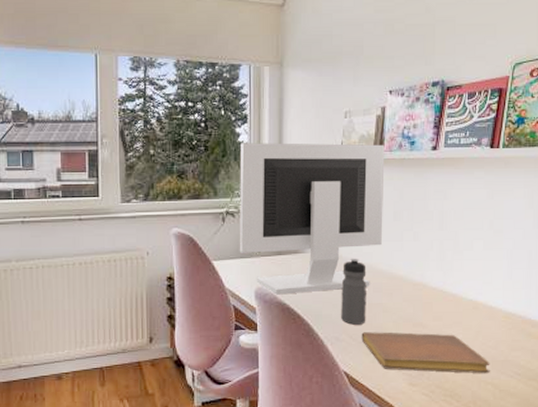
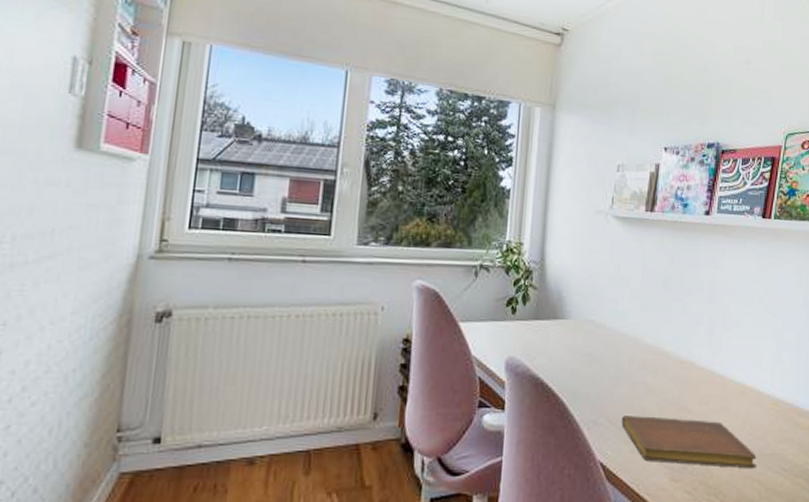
computer monitor: present [239,143,385,295] -> none [491,188,657,367]
water bottle: present [341,258,366,325] -> none [600,328,631,407]

